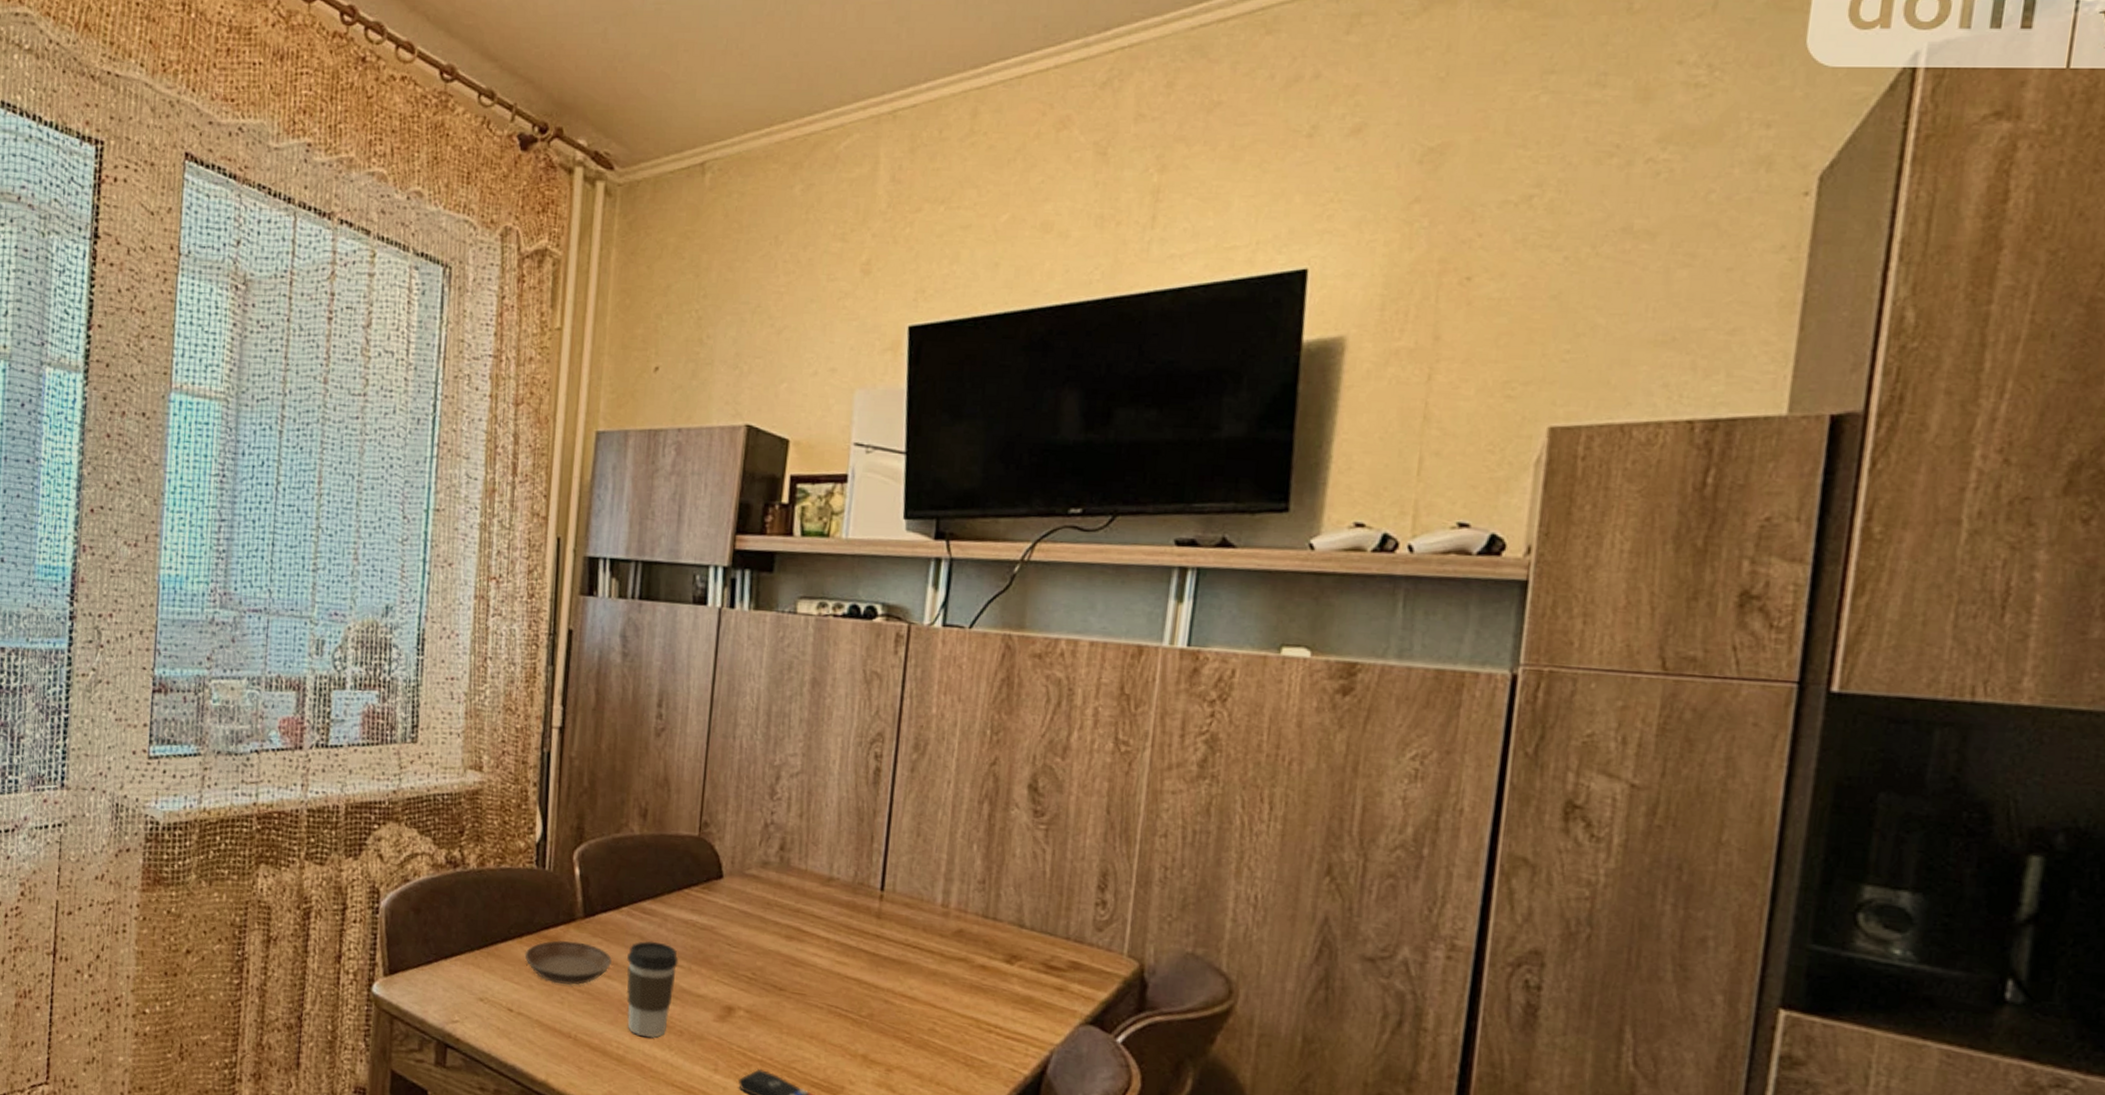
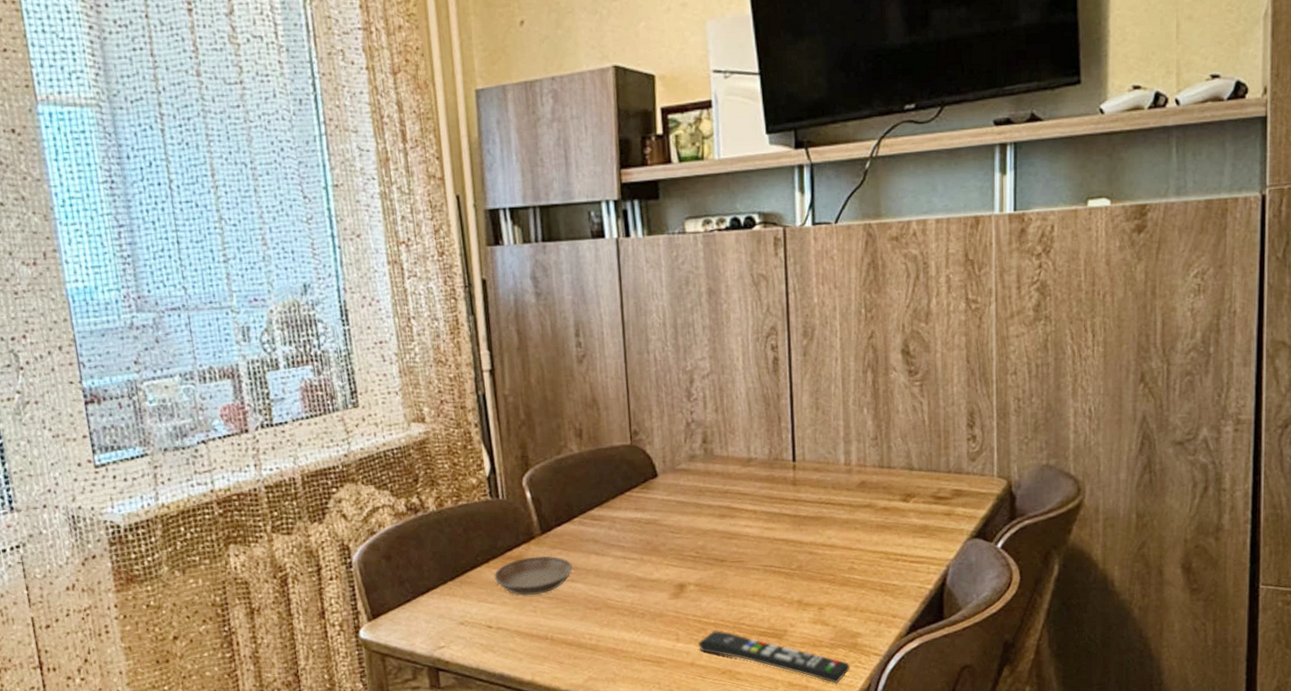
coffee cup: present [626,940,679,1038] -> none [586,541,631,625]

